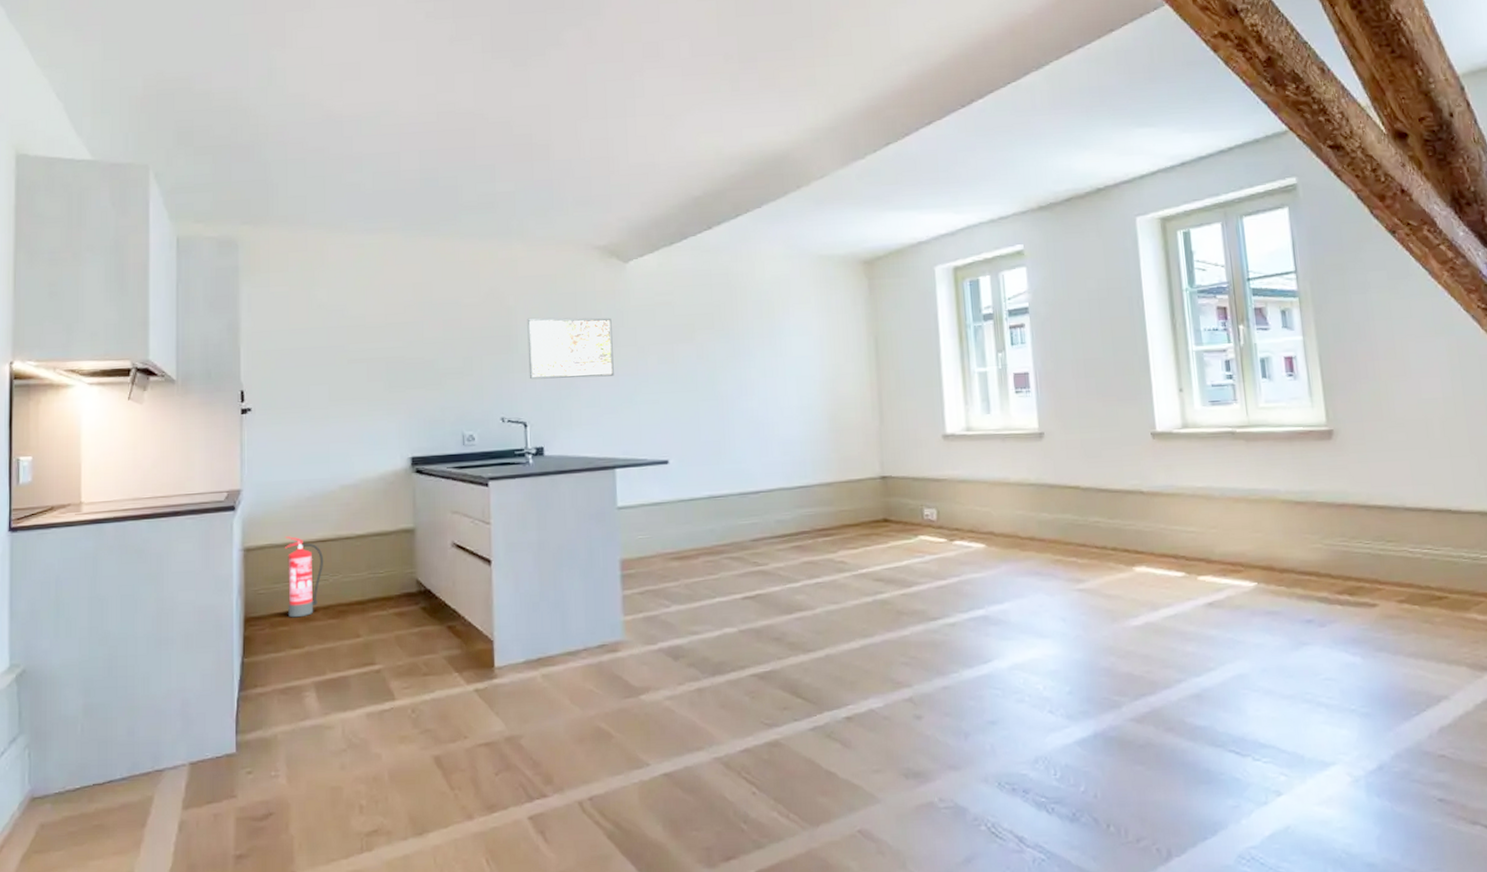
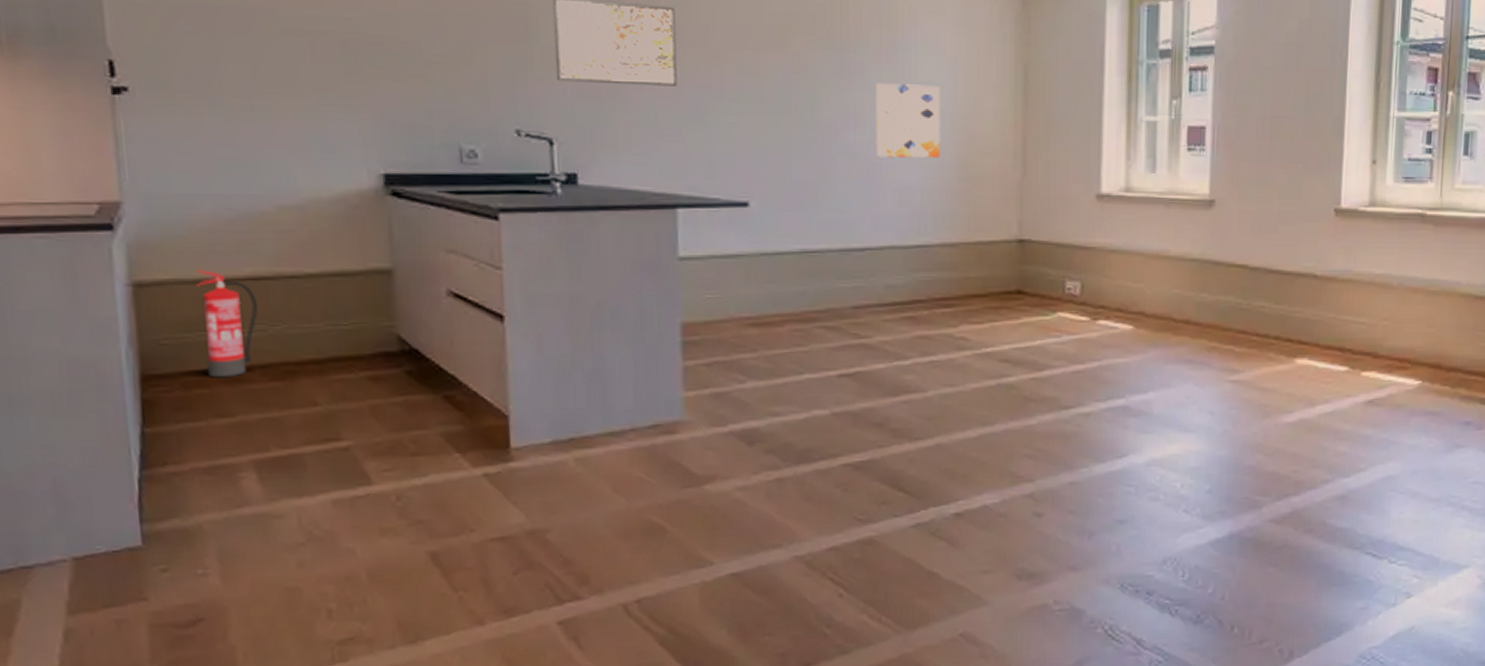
wall art: none [760,358,814,419] -> present [876,82,941,158]

